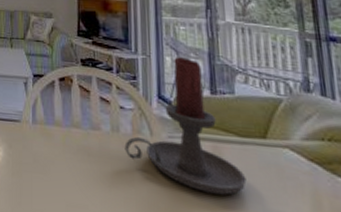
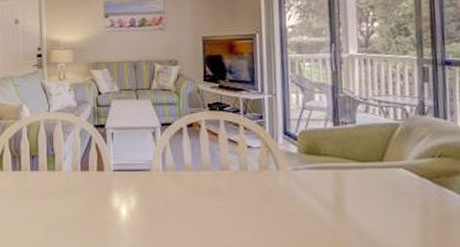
candle holder: present [124,57,247,195] -> none [252,93,364,215]

